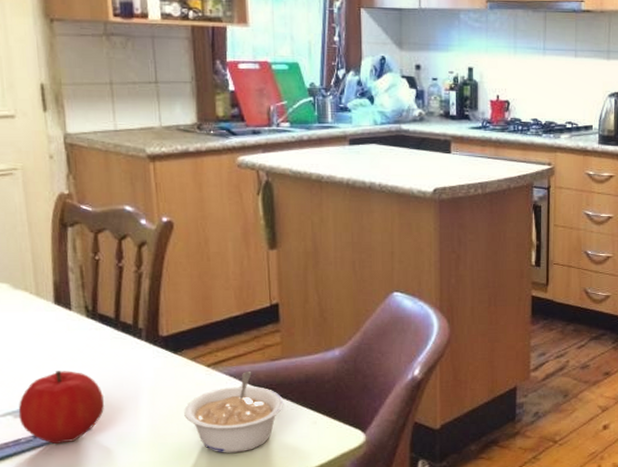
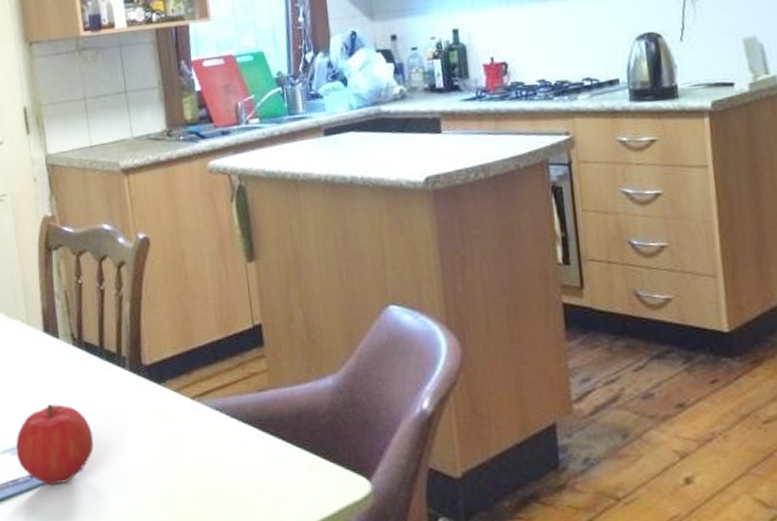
legume: present [184,372,284,453] -> none [171,405,276,501]

